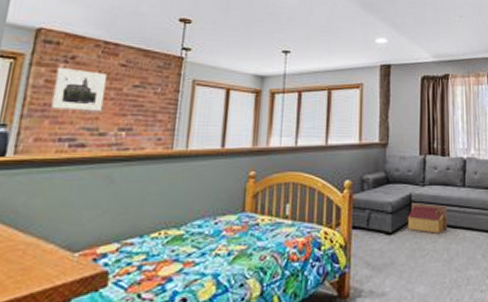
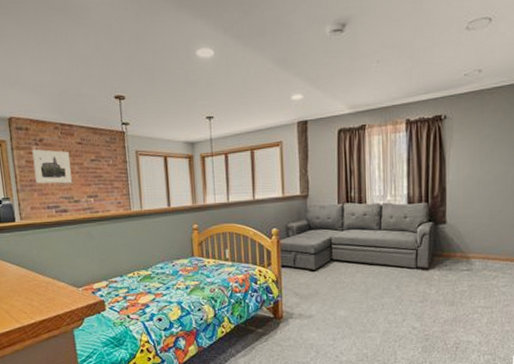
architectural model: present [407,203,448,235] -> none [328,245,365,271]

